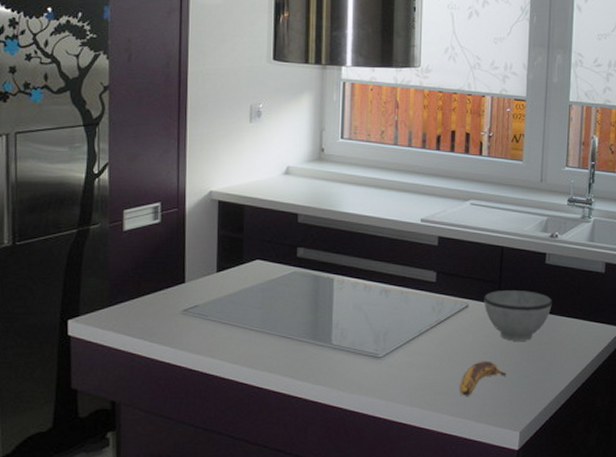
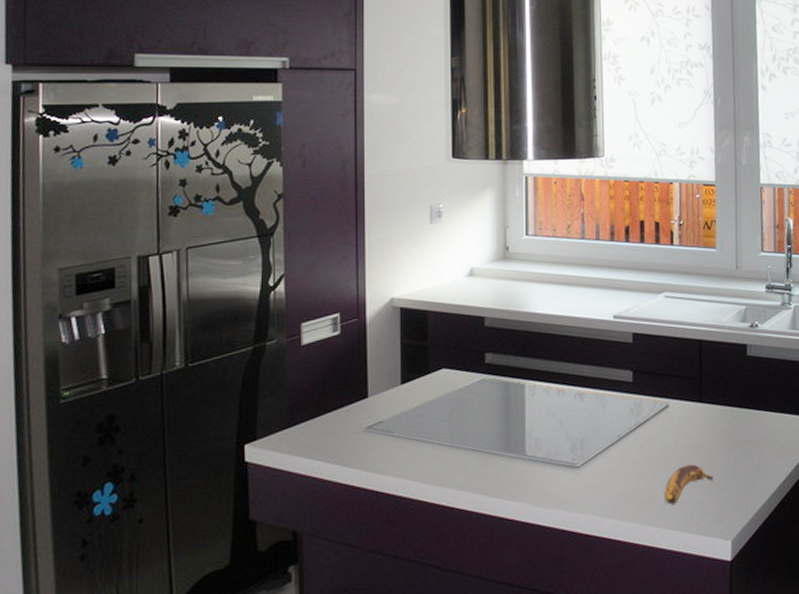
bowl: present [484,289,552,341] -> none [684,385,757,441]

